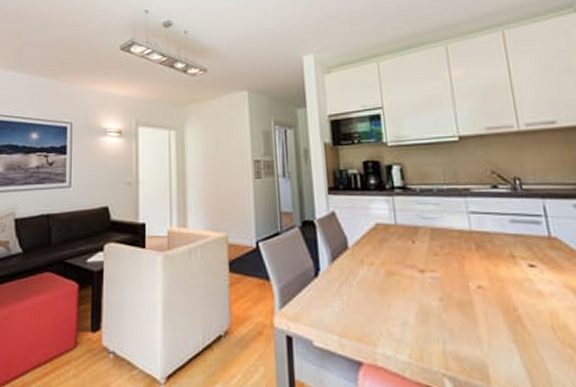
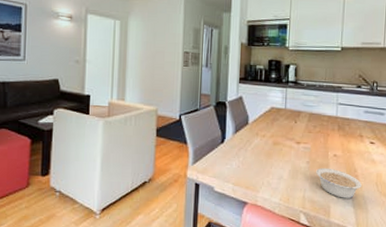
legume: none [455,306,530,353] -> present [316,167,362,199]

